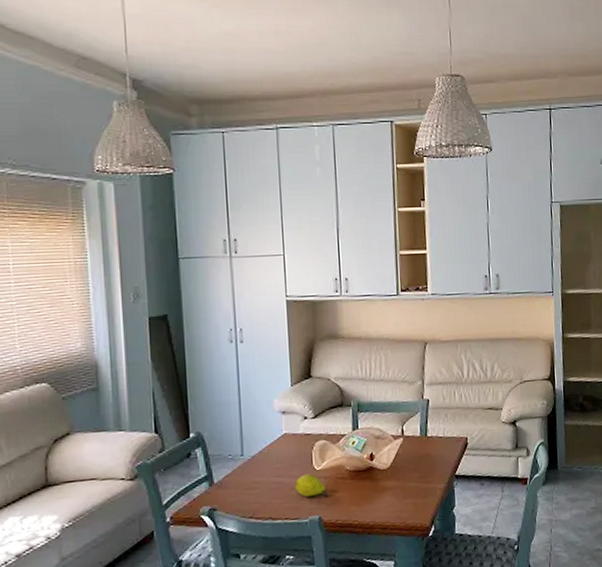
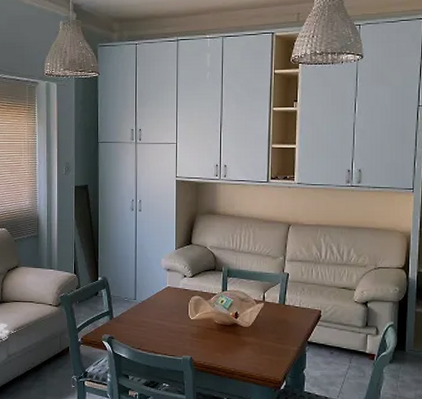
fruit: present [295,473,328,497] -> none [174,321,199,342]

